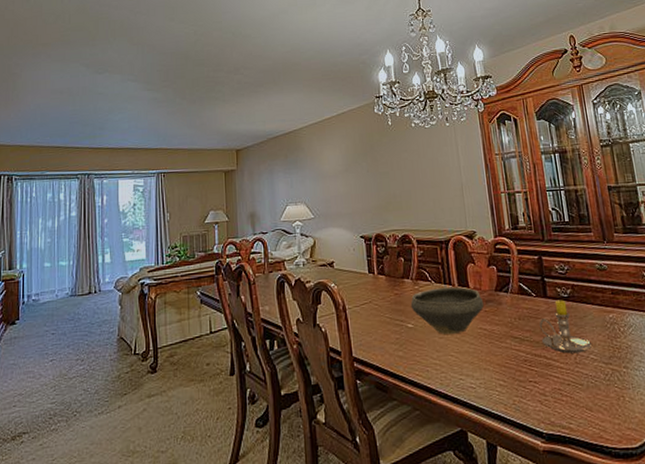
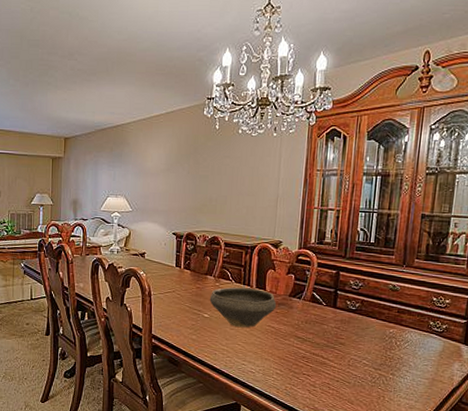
candlestick: present [539,300,593,354] -> none [321,311,368,358]

